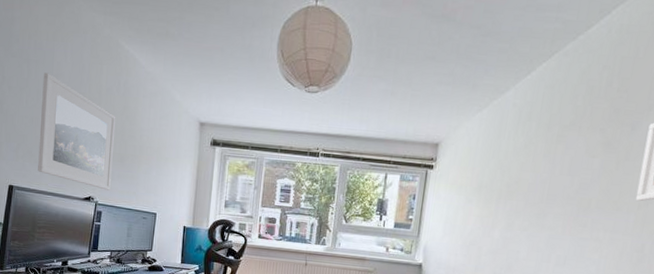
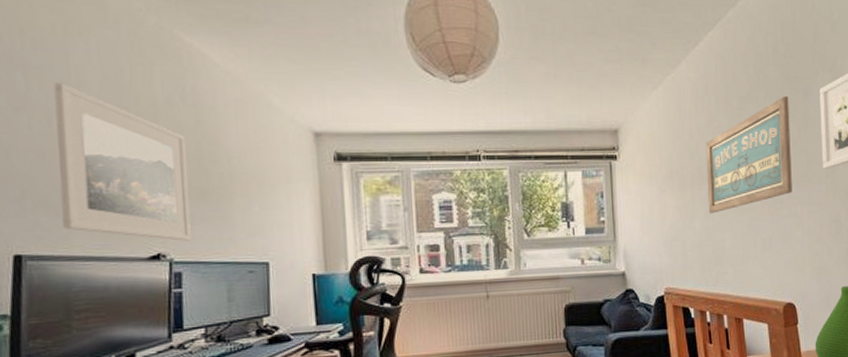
wall art: none [509,127,614,227] -> present [705,95,792,214]

